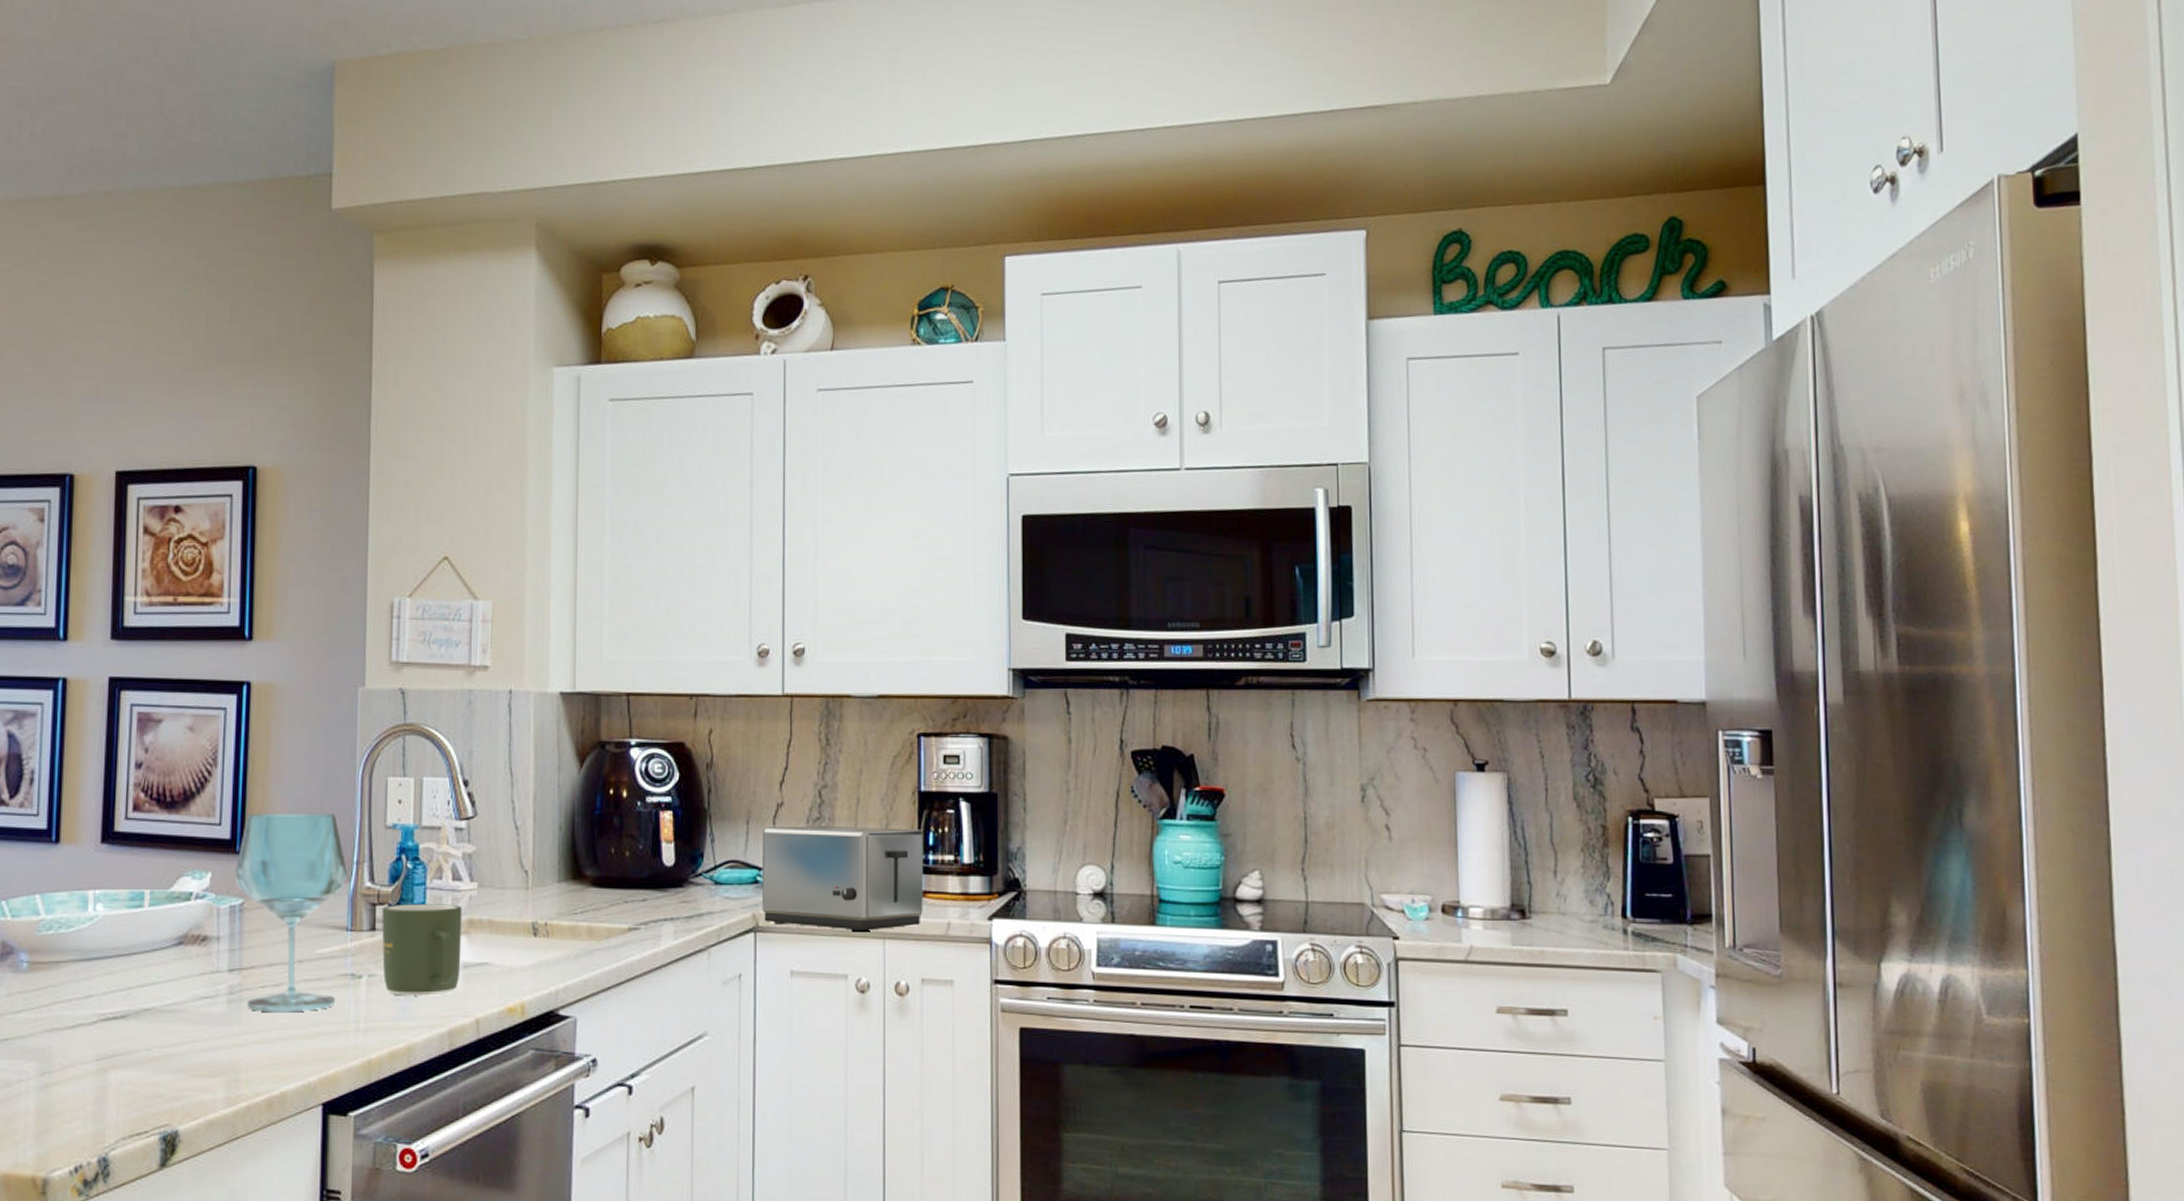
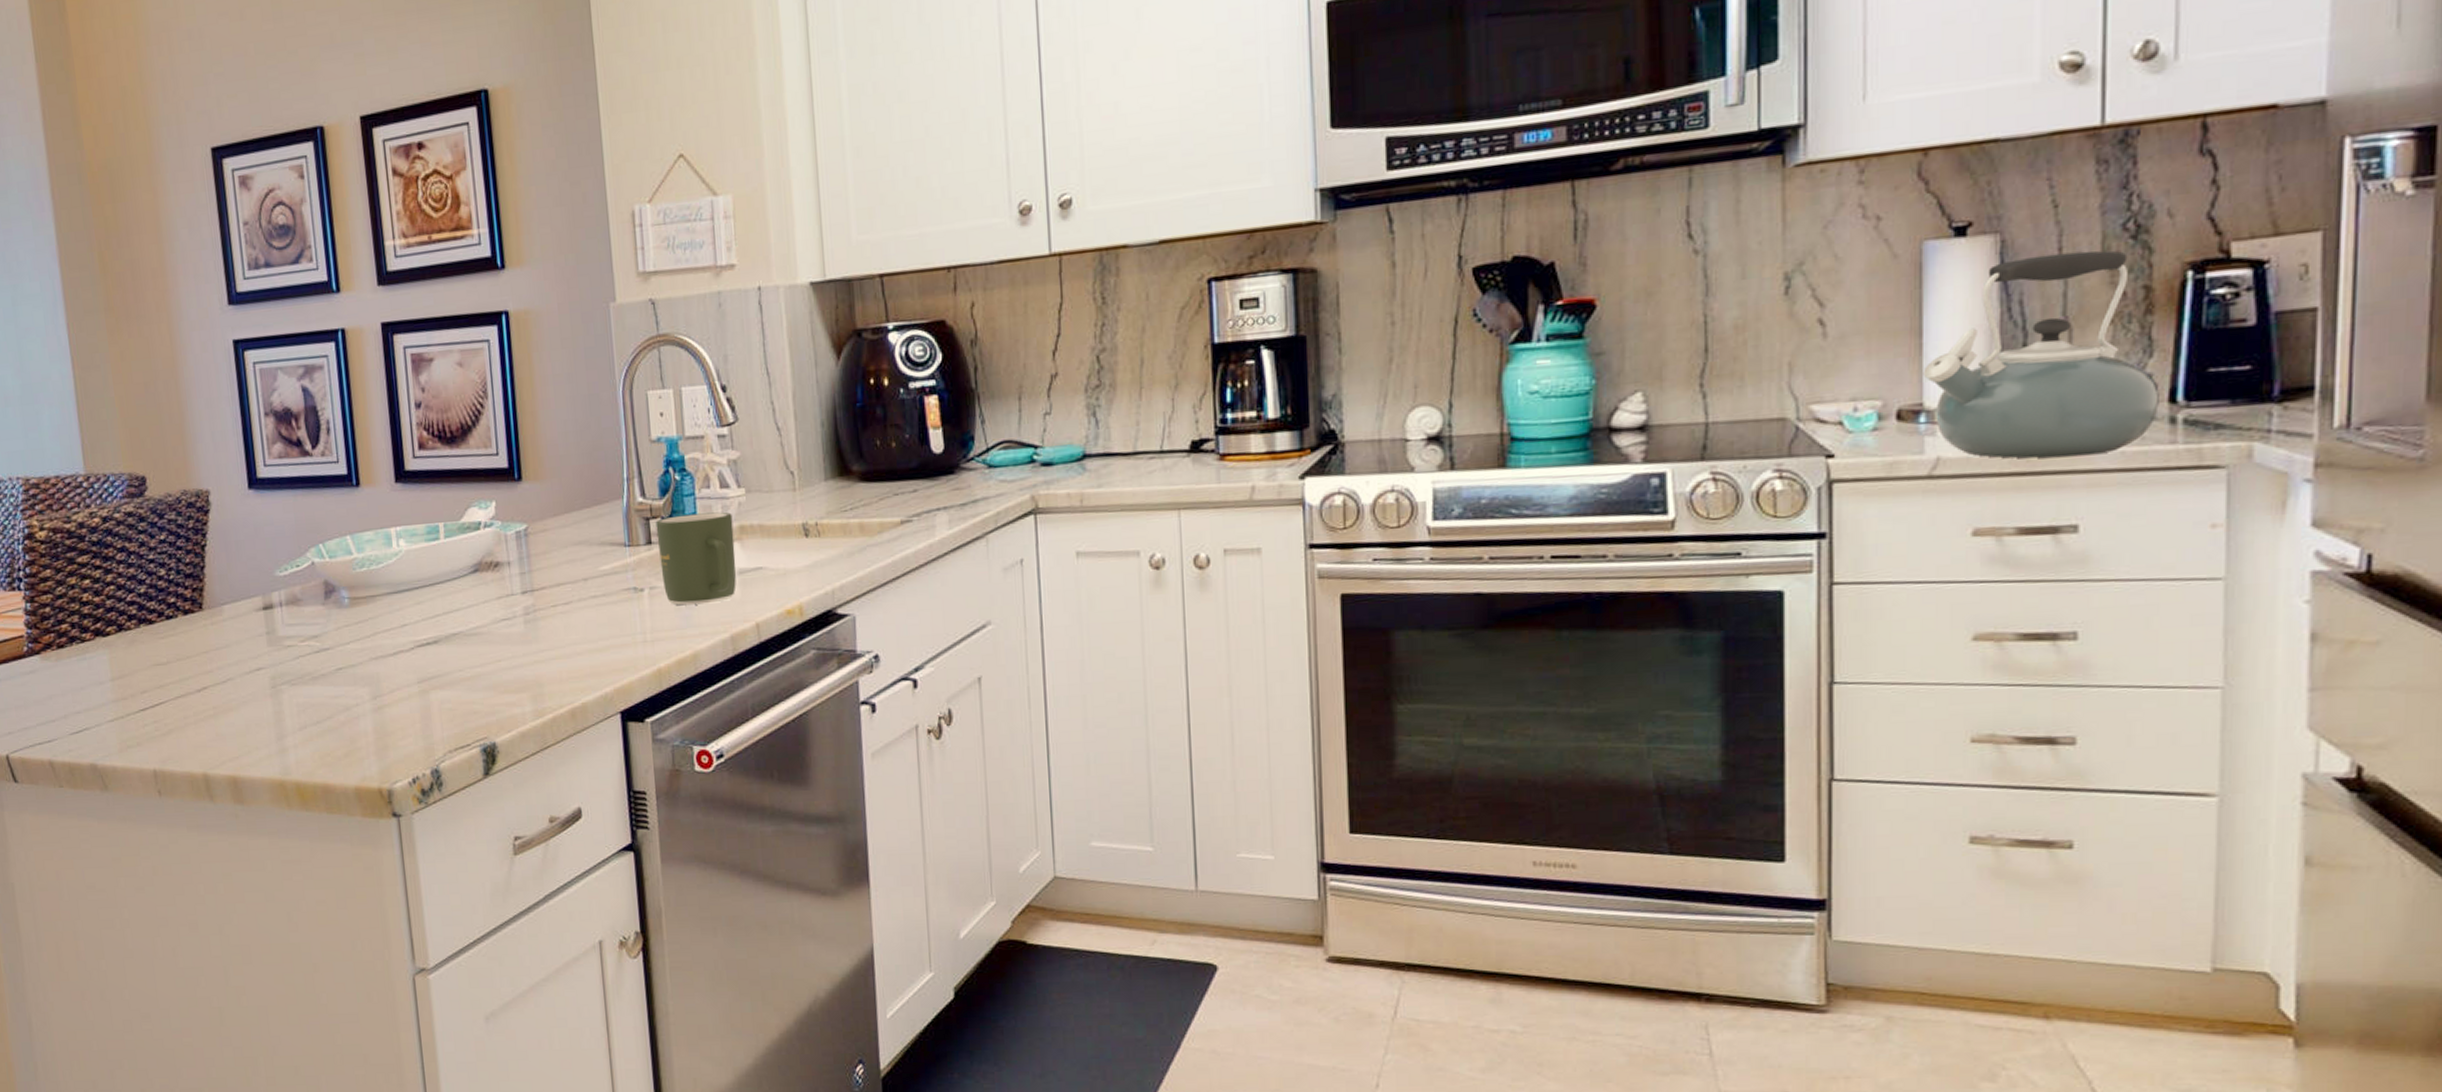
wine glass: present [234,812,348,1013] -> none [516,433,622,630]
toaster: present [761,826,924,932] -> none [1036,385,1222,505]
kettle: none [1459,793,1616,954] -> present [1923,250,2159,459]

